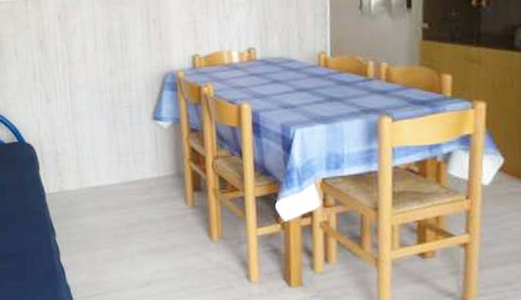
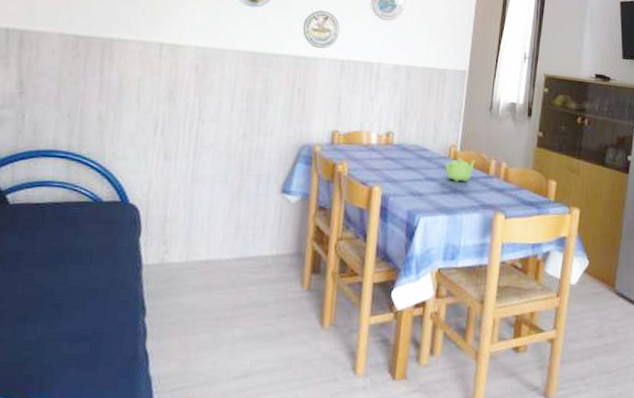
teapot: none [315,63,351,89] -> present [444,158,476,182]

